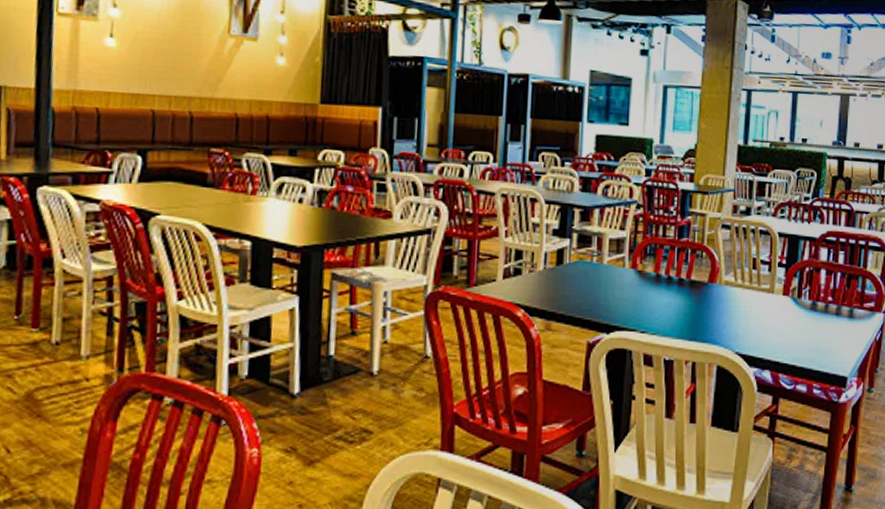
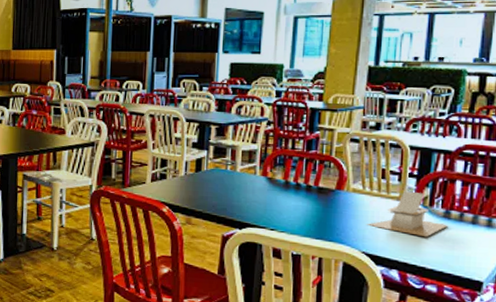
napkin holder: none [738,282,816,332] -> present [366,191,449,238]

